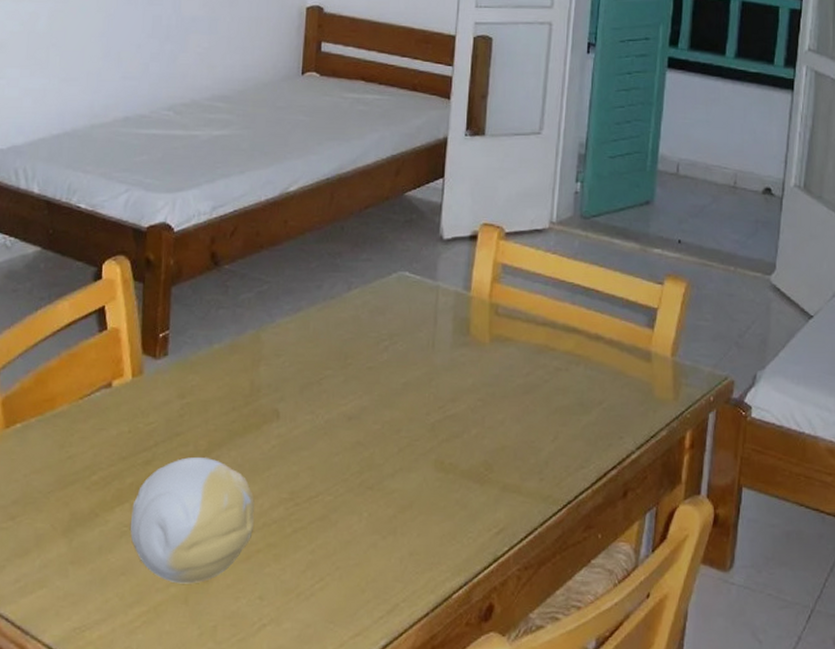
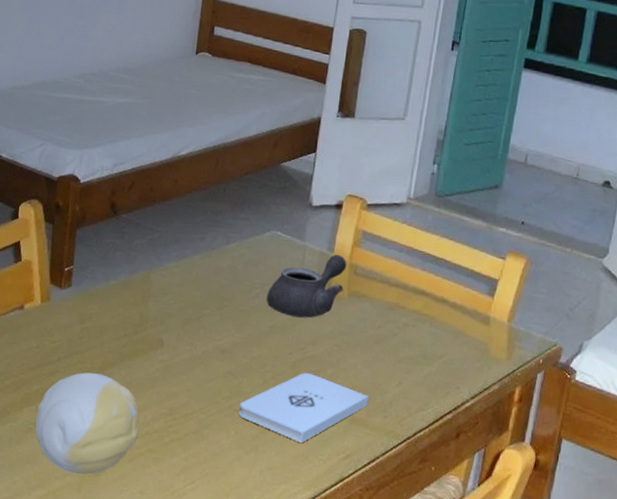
notepad: none [371,436,521,519] -> present [238,373,369,443]
teapot: none [397,293,486,371] -> present [266,254,347,318]

